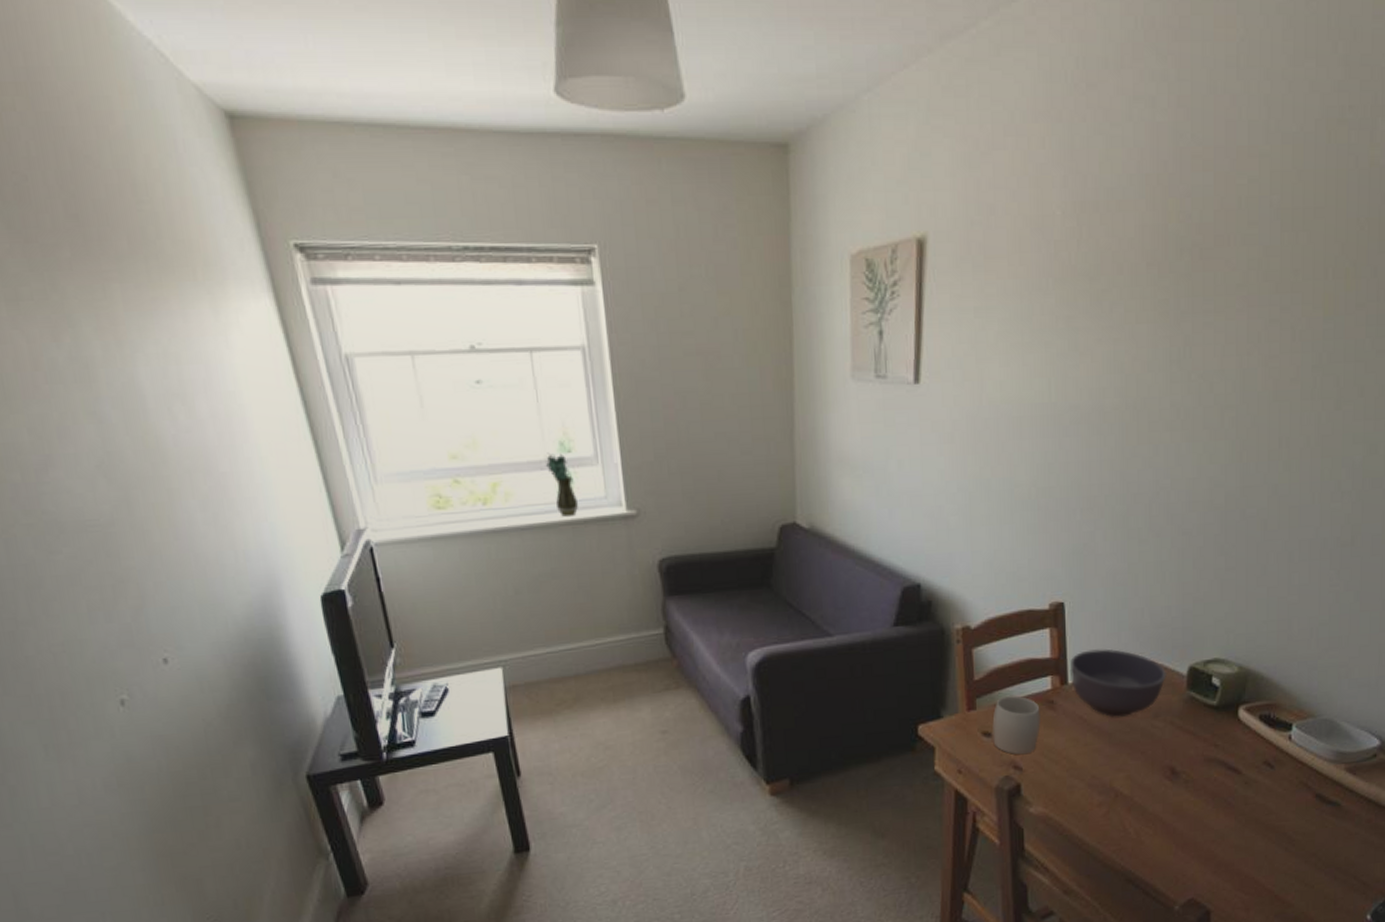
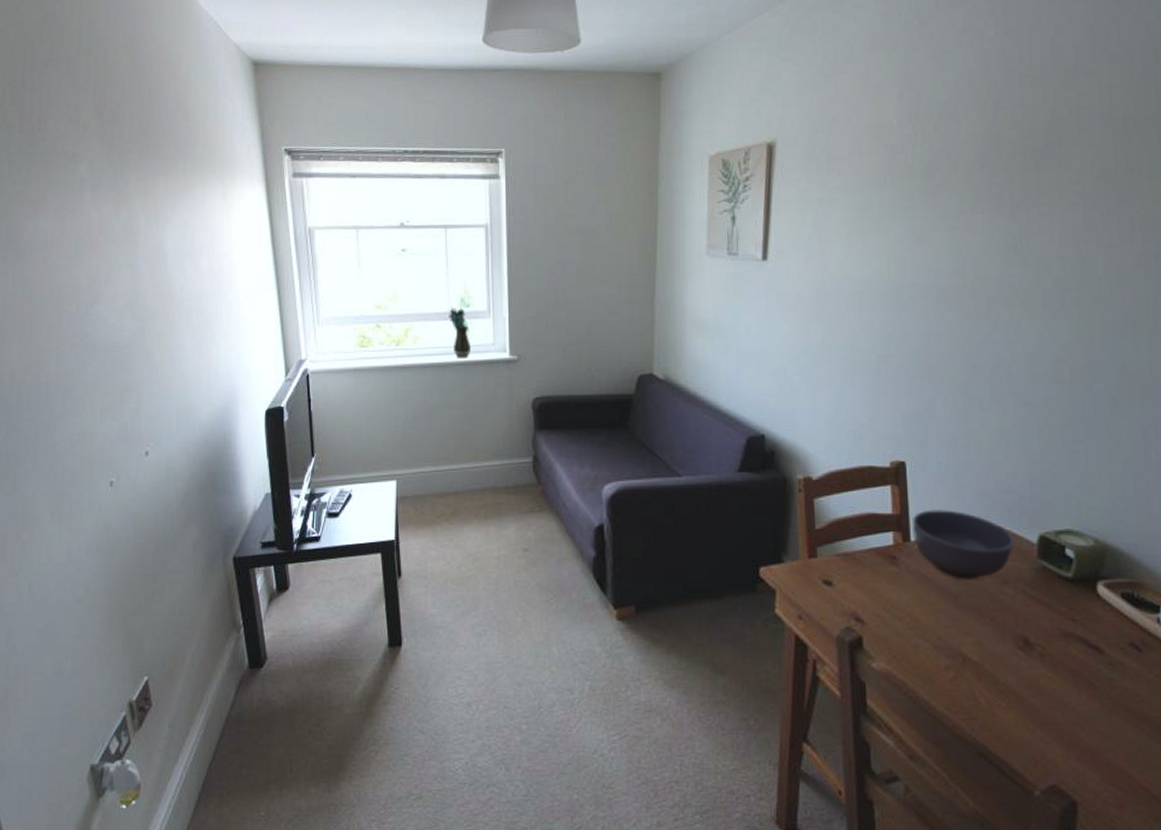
mug: present [992,695,1041,755] -> none [833,548,883,608]

